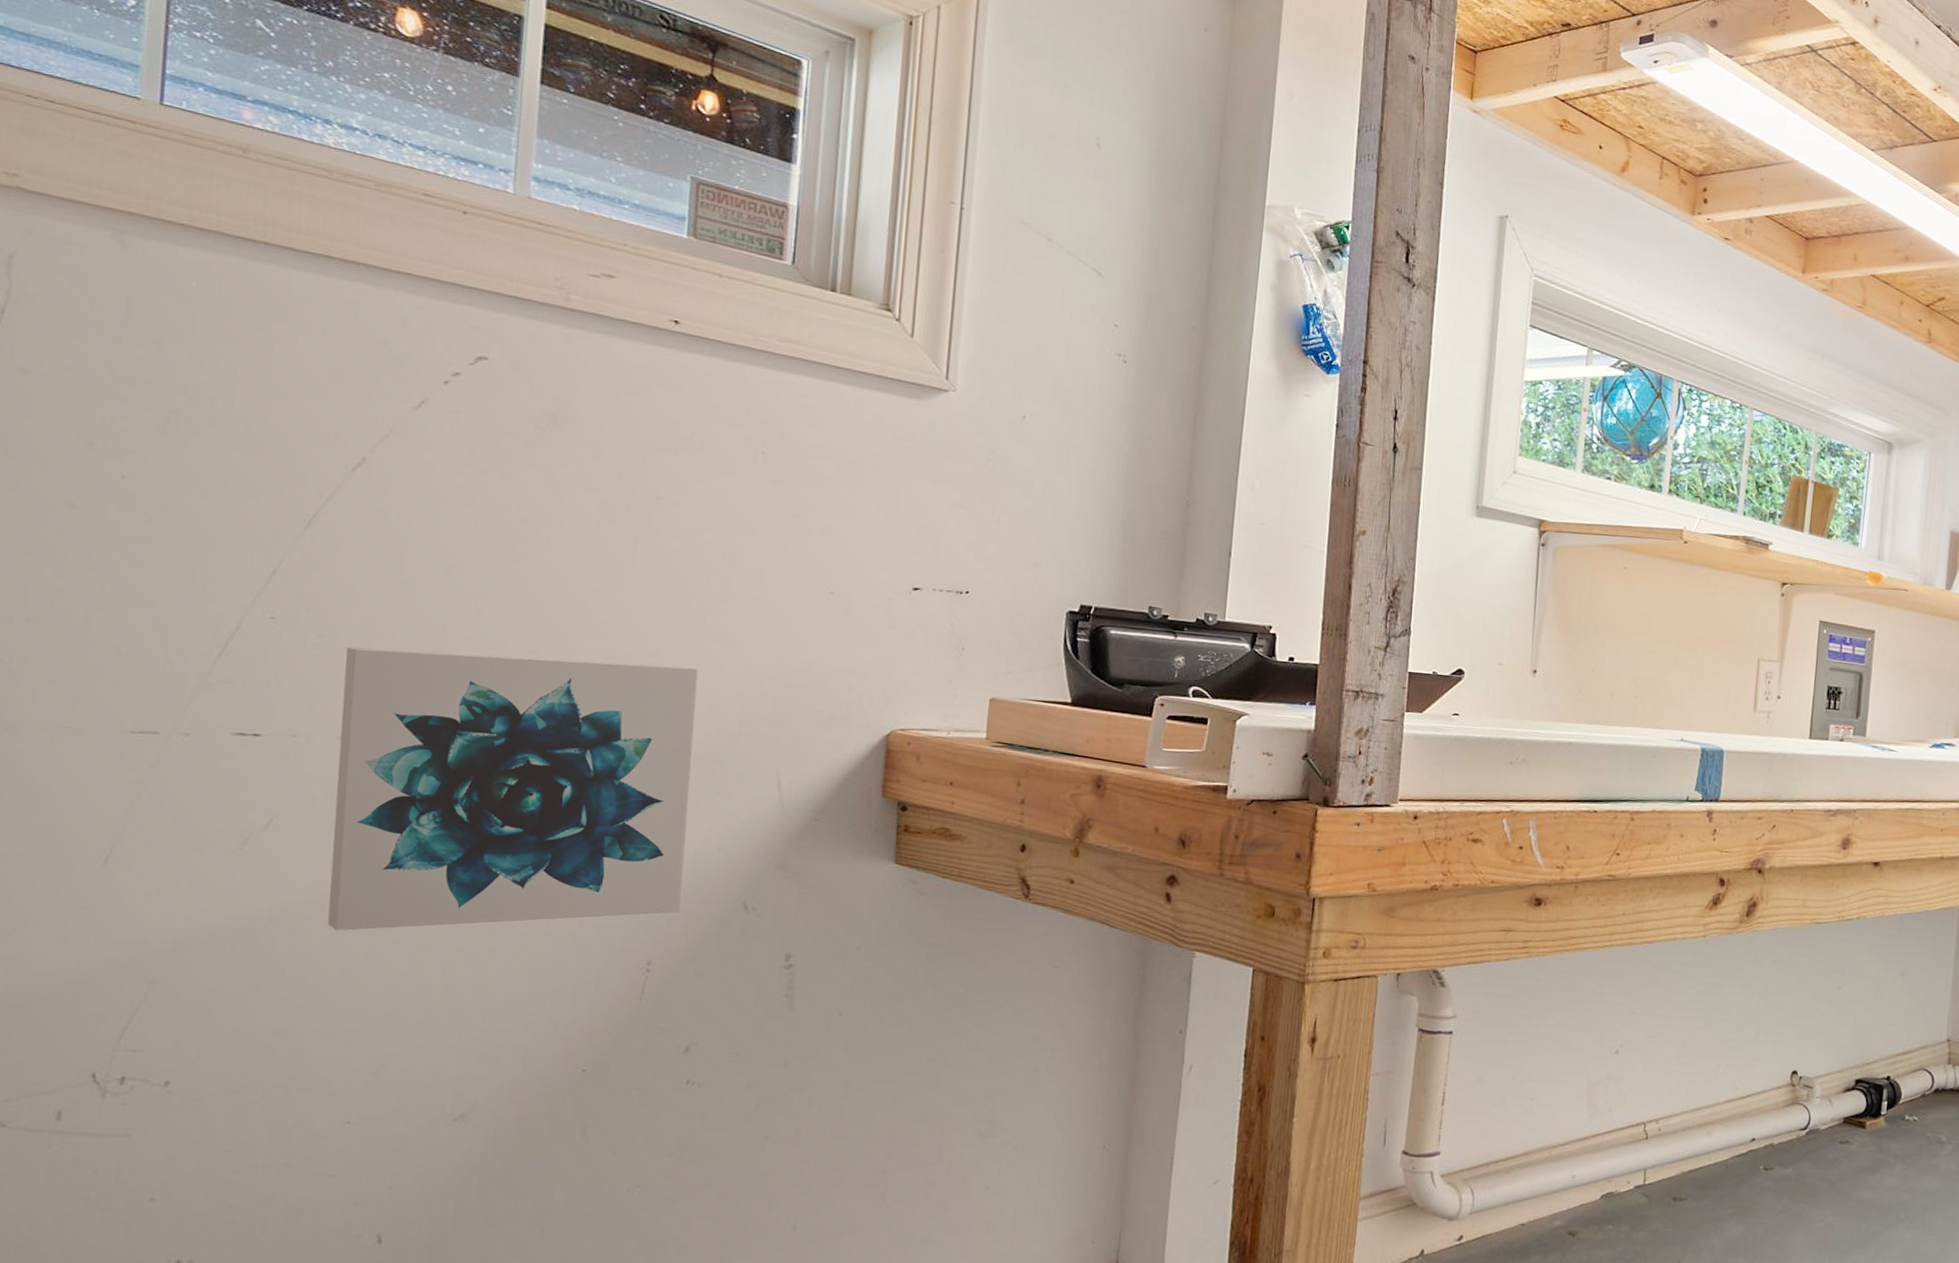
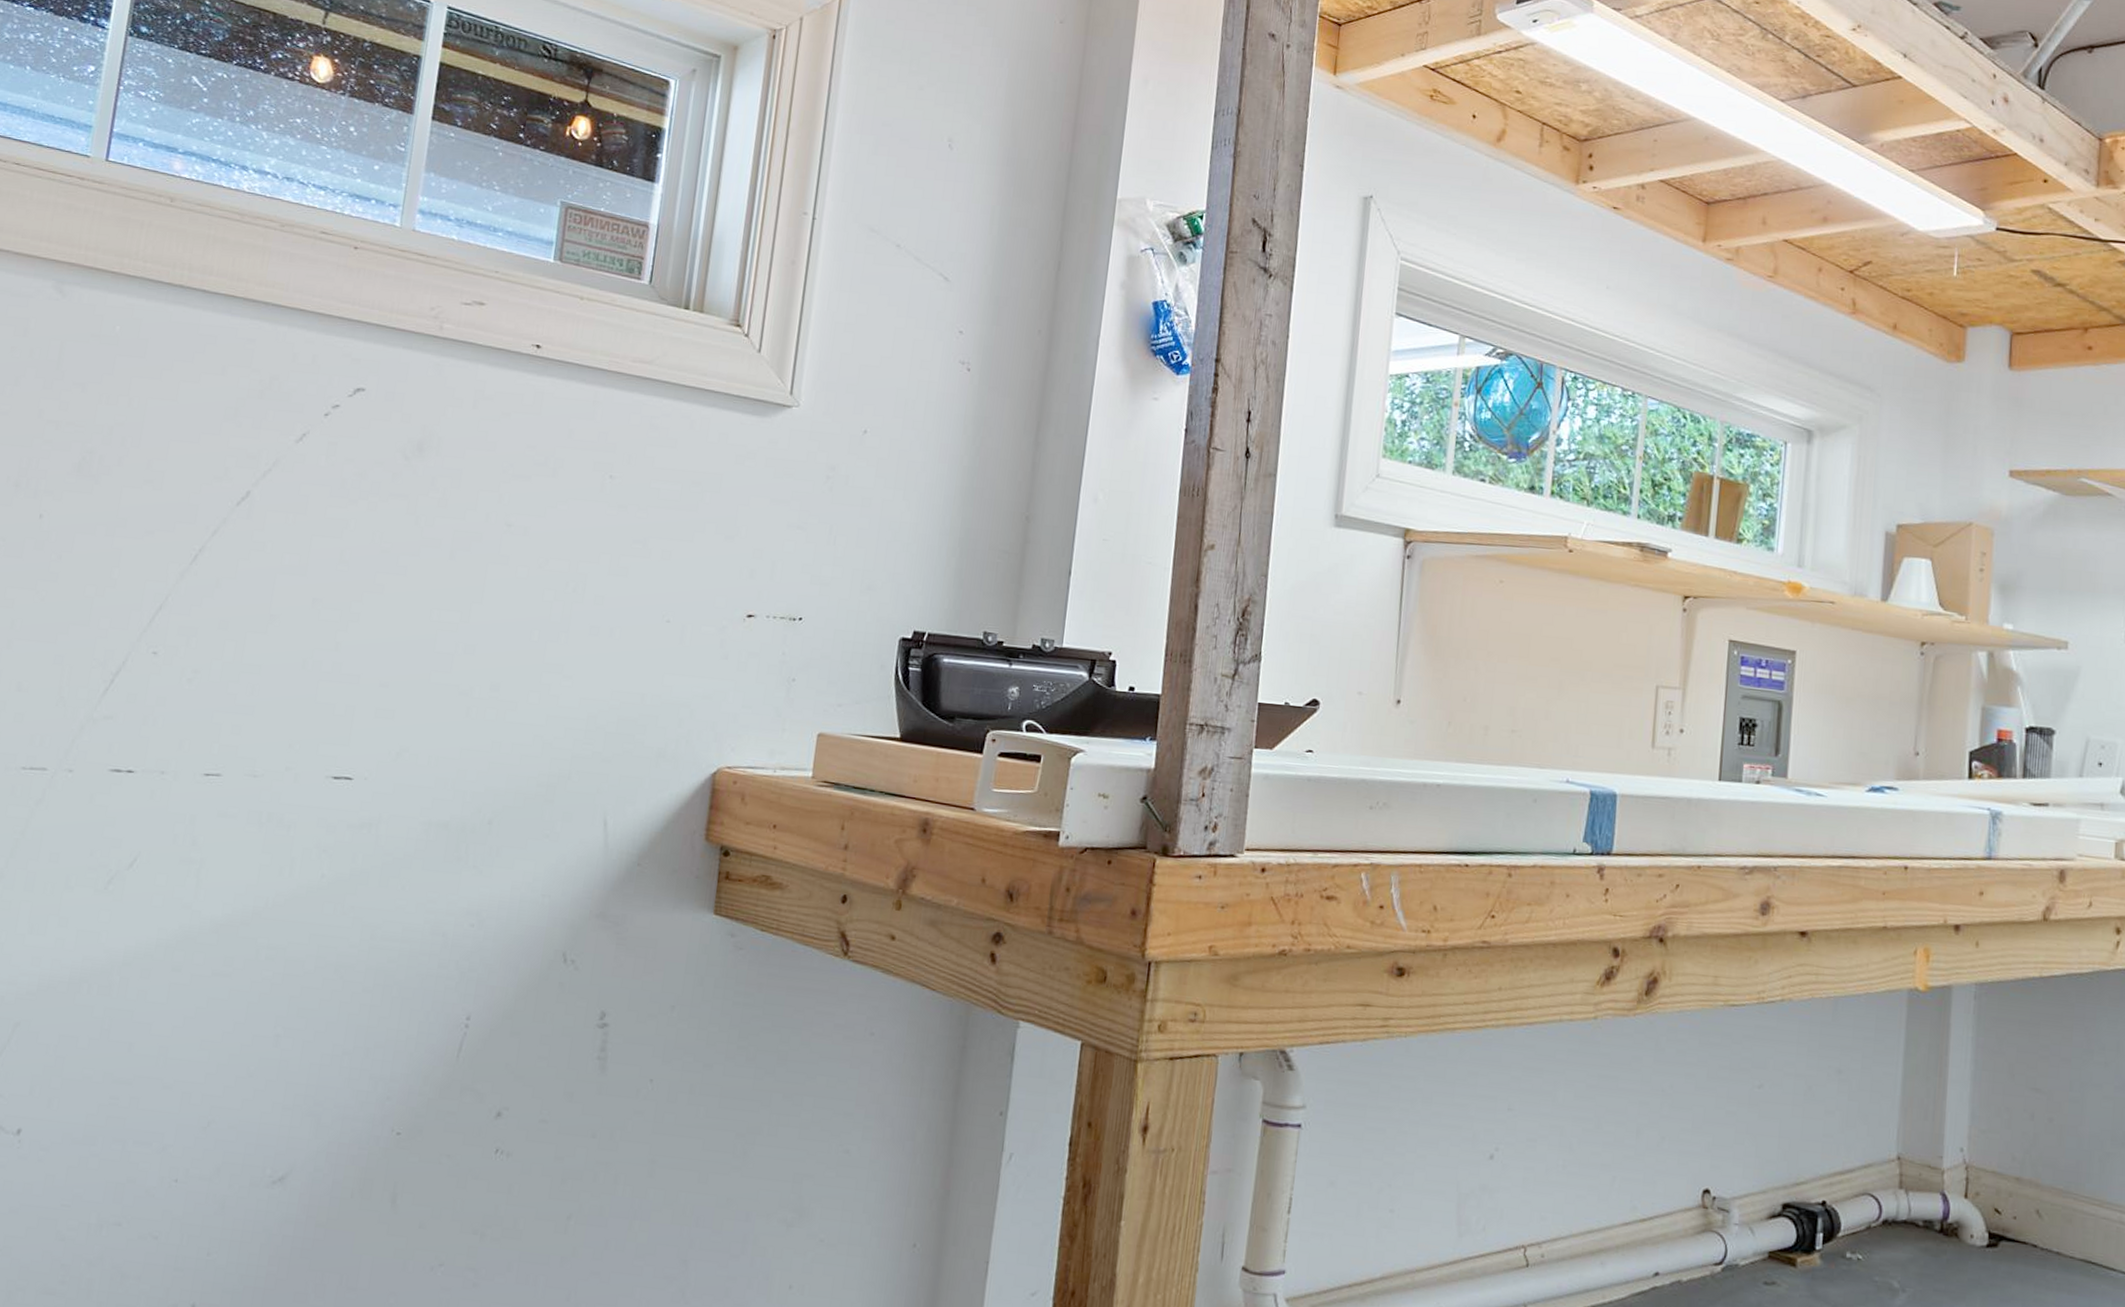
wall art: present [327,646,698,931] -> none [175,681,536,976]

